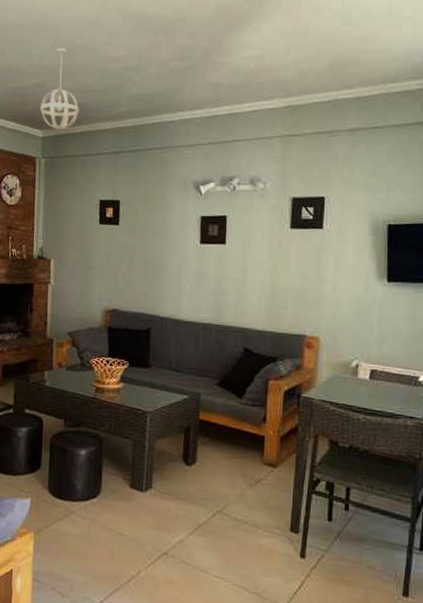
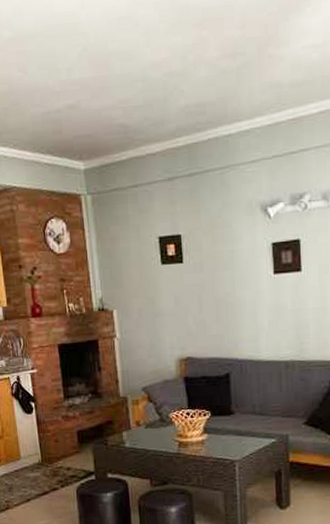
pendant light: present [39,48,79,130] -> none [76,56,123,159]

